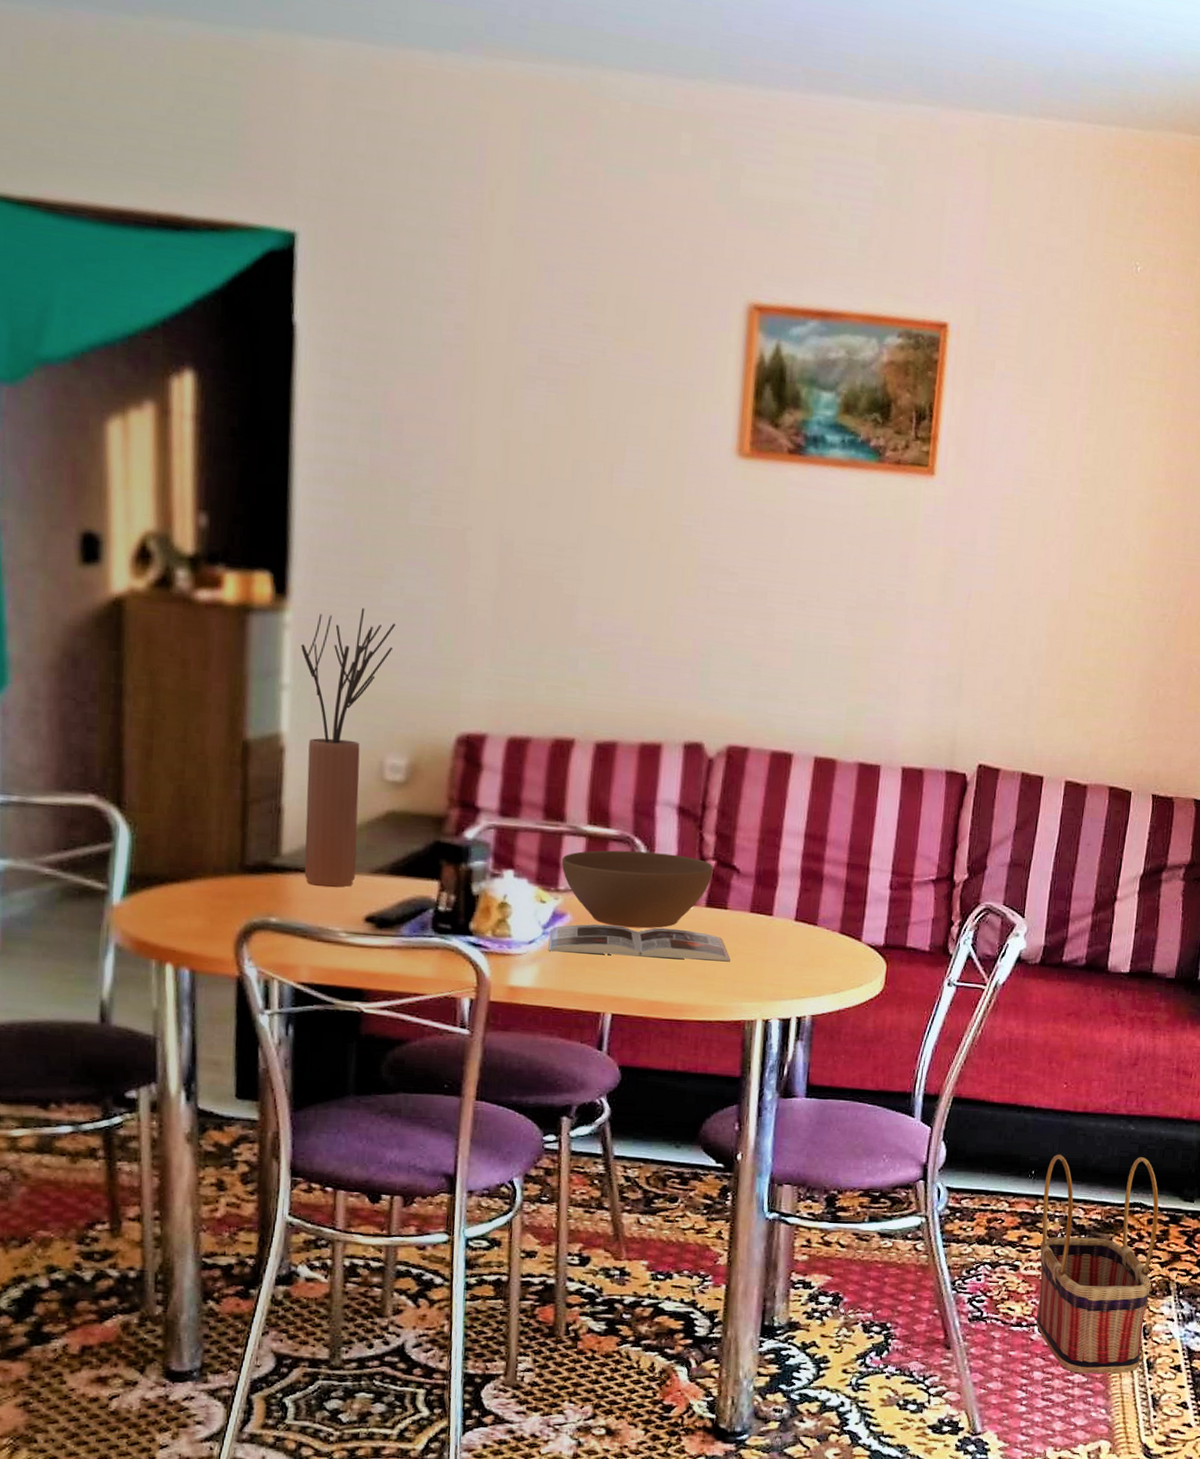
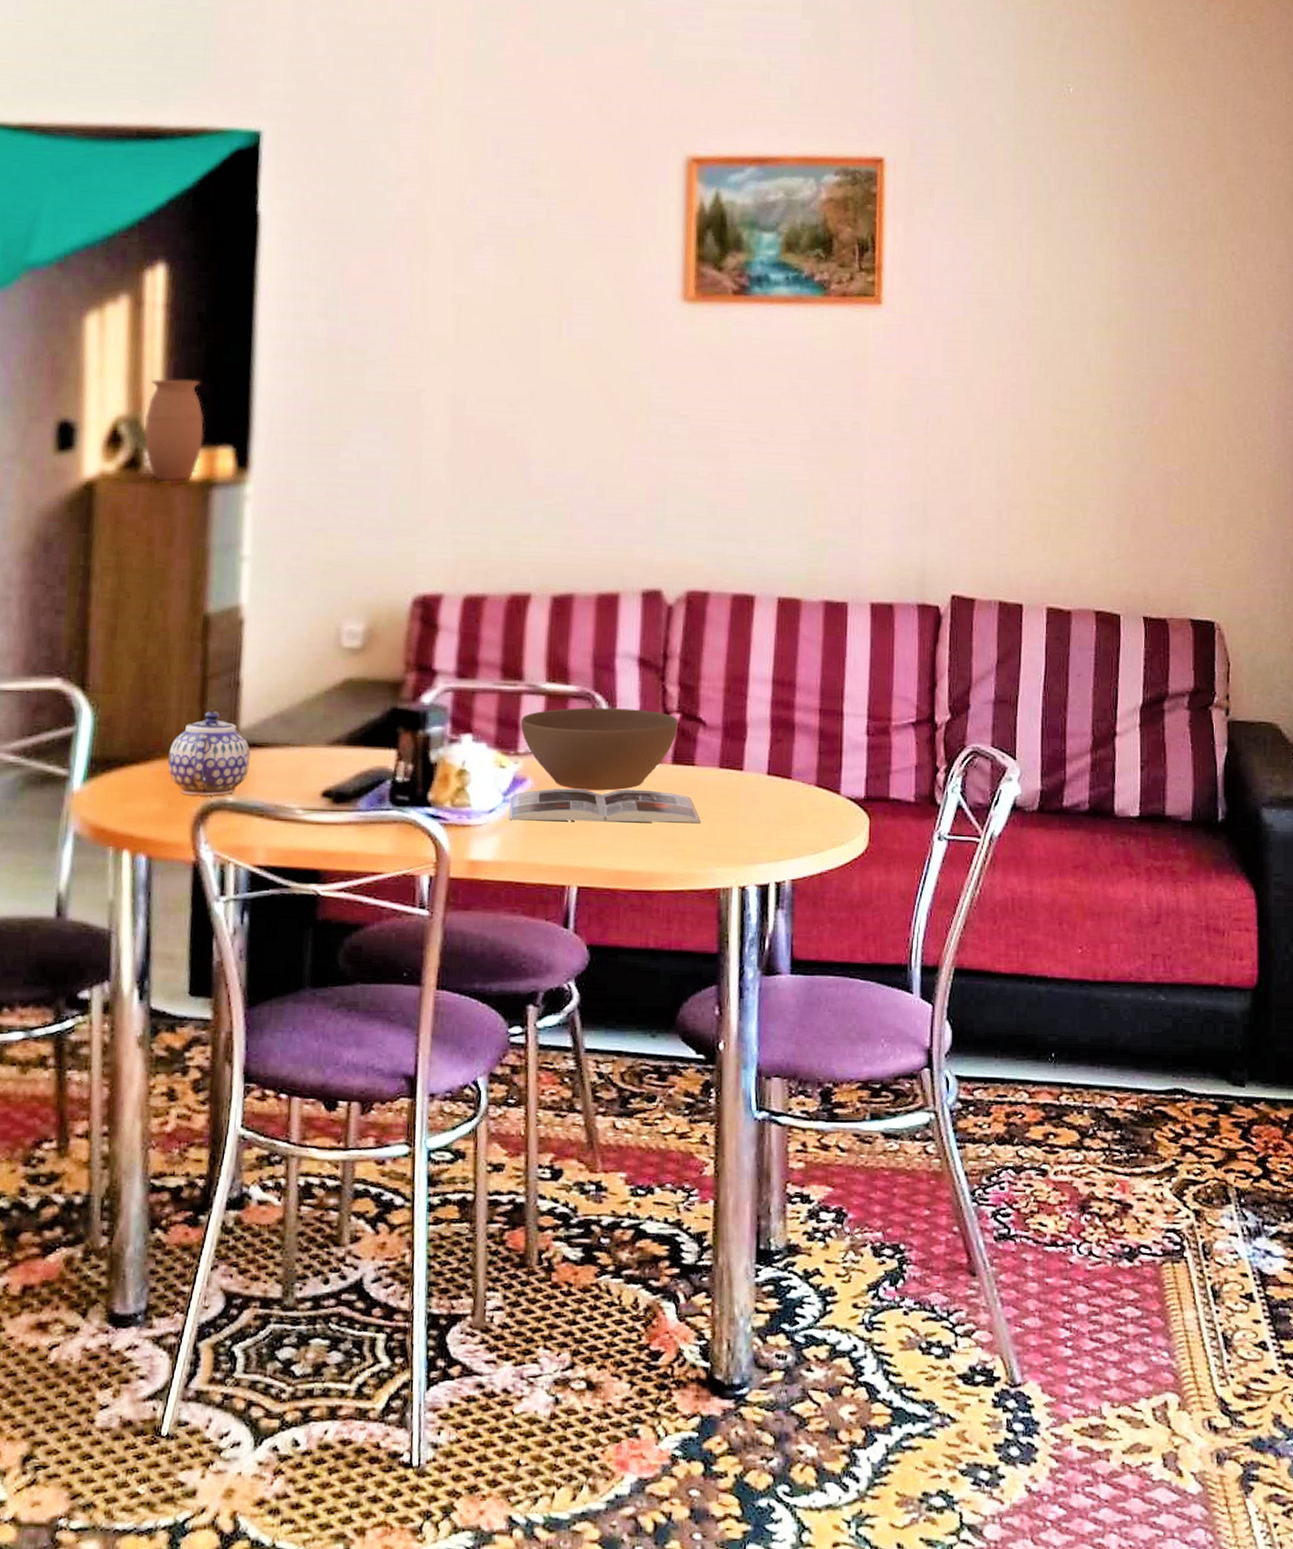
decorative vase: none [174,494,239,605] -> present [143,378,204,482]
teapot: none [209,835,293,917] -> present [168,711,251,797]
vase: present [301,608,396,887] -> none [261,475,353,761]
basket: present [1036,1155,1159,1374] -> none [1068,1033,1206,1306]

